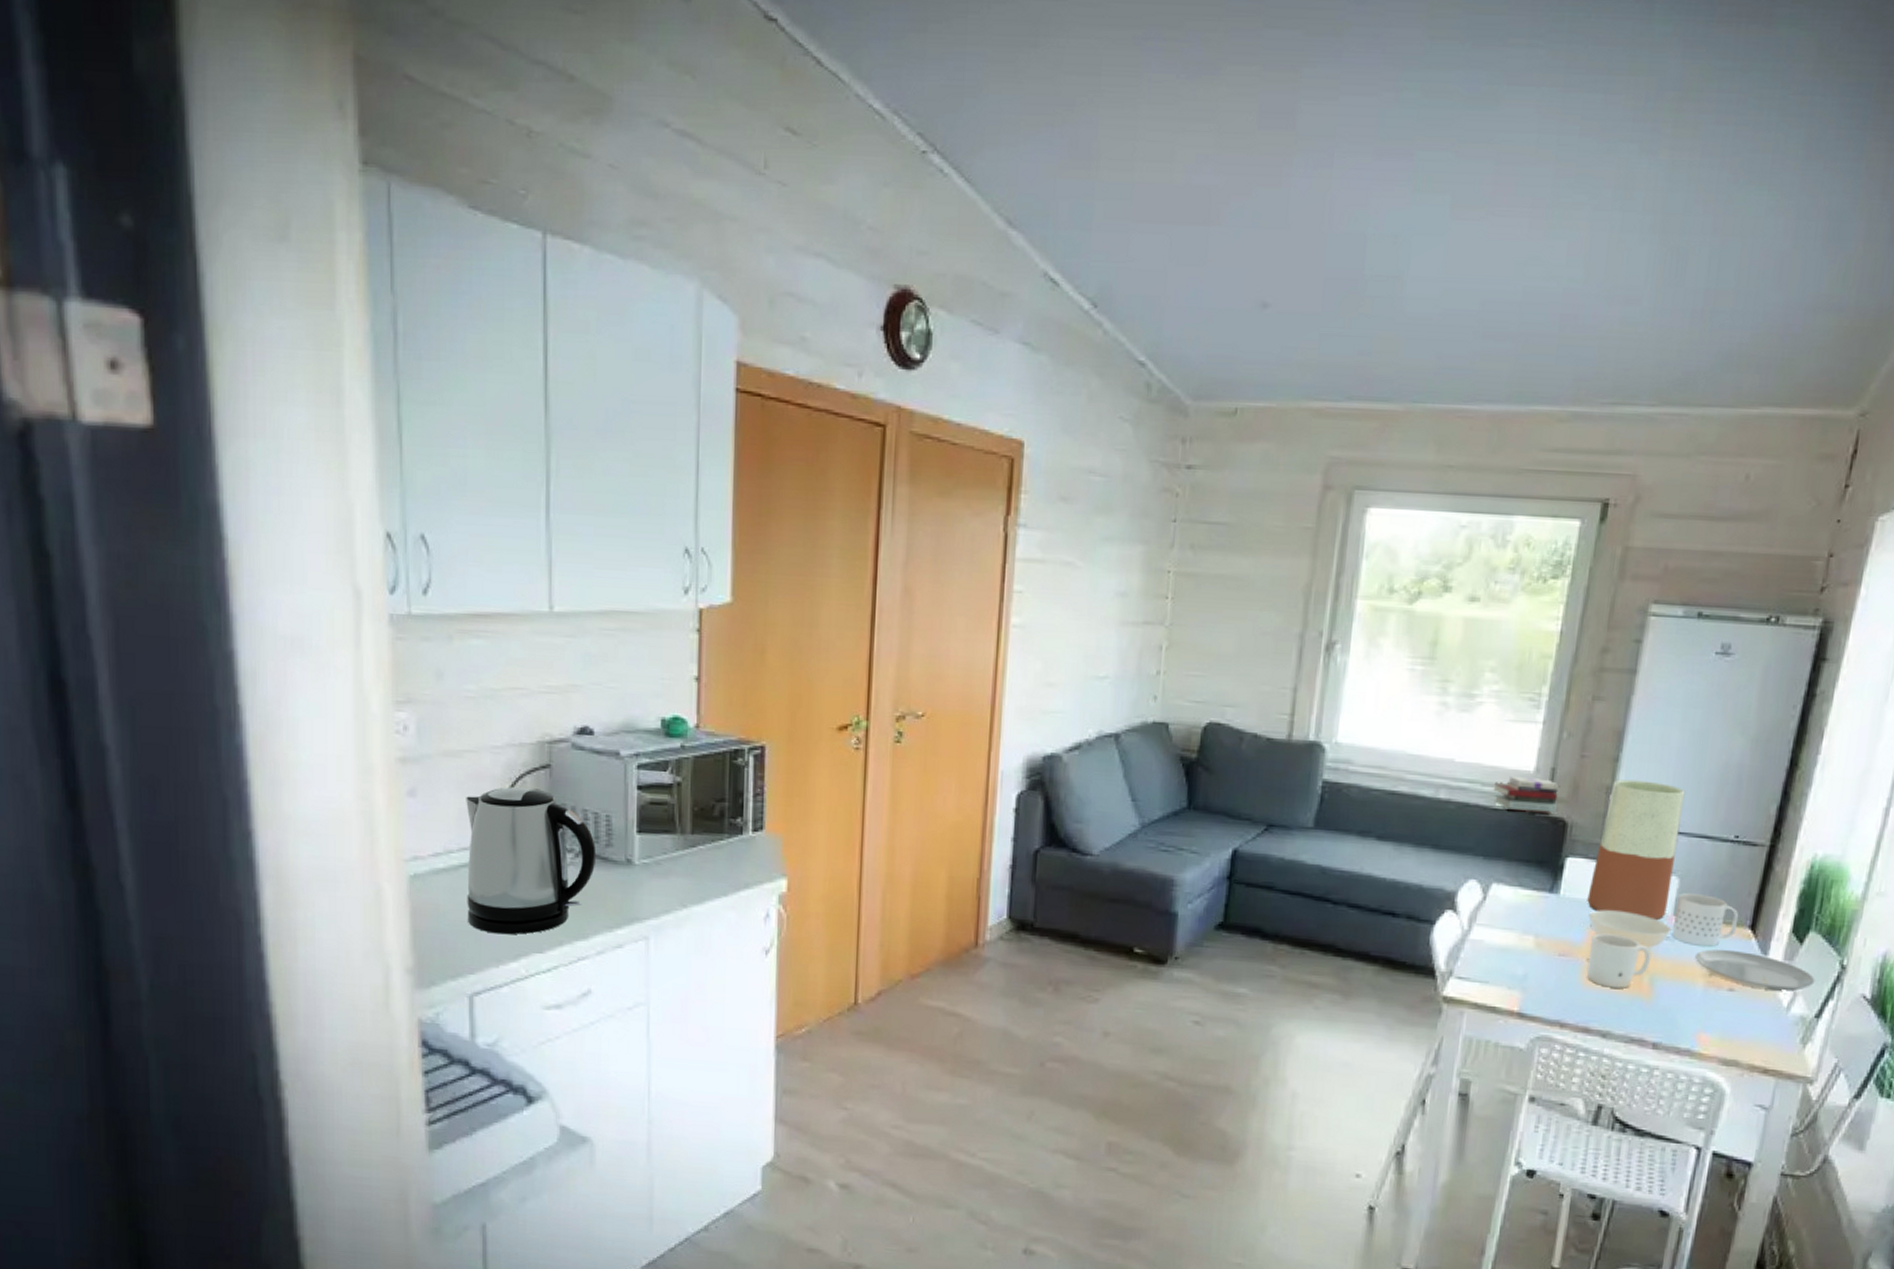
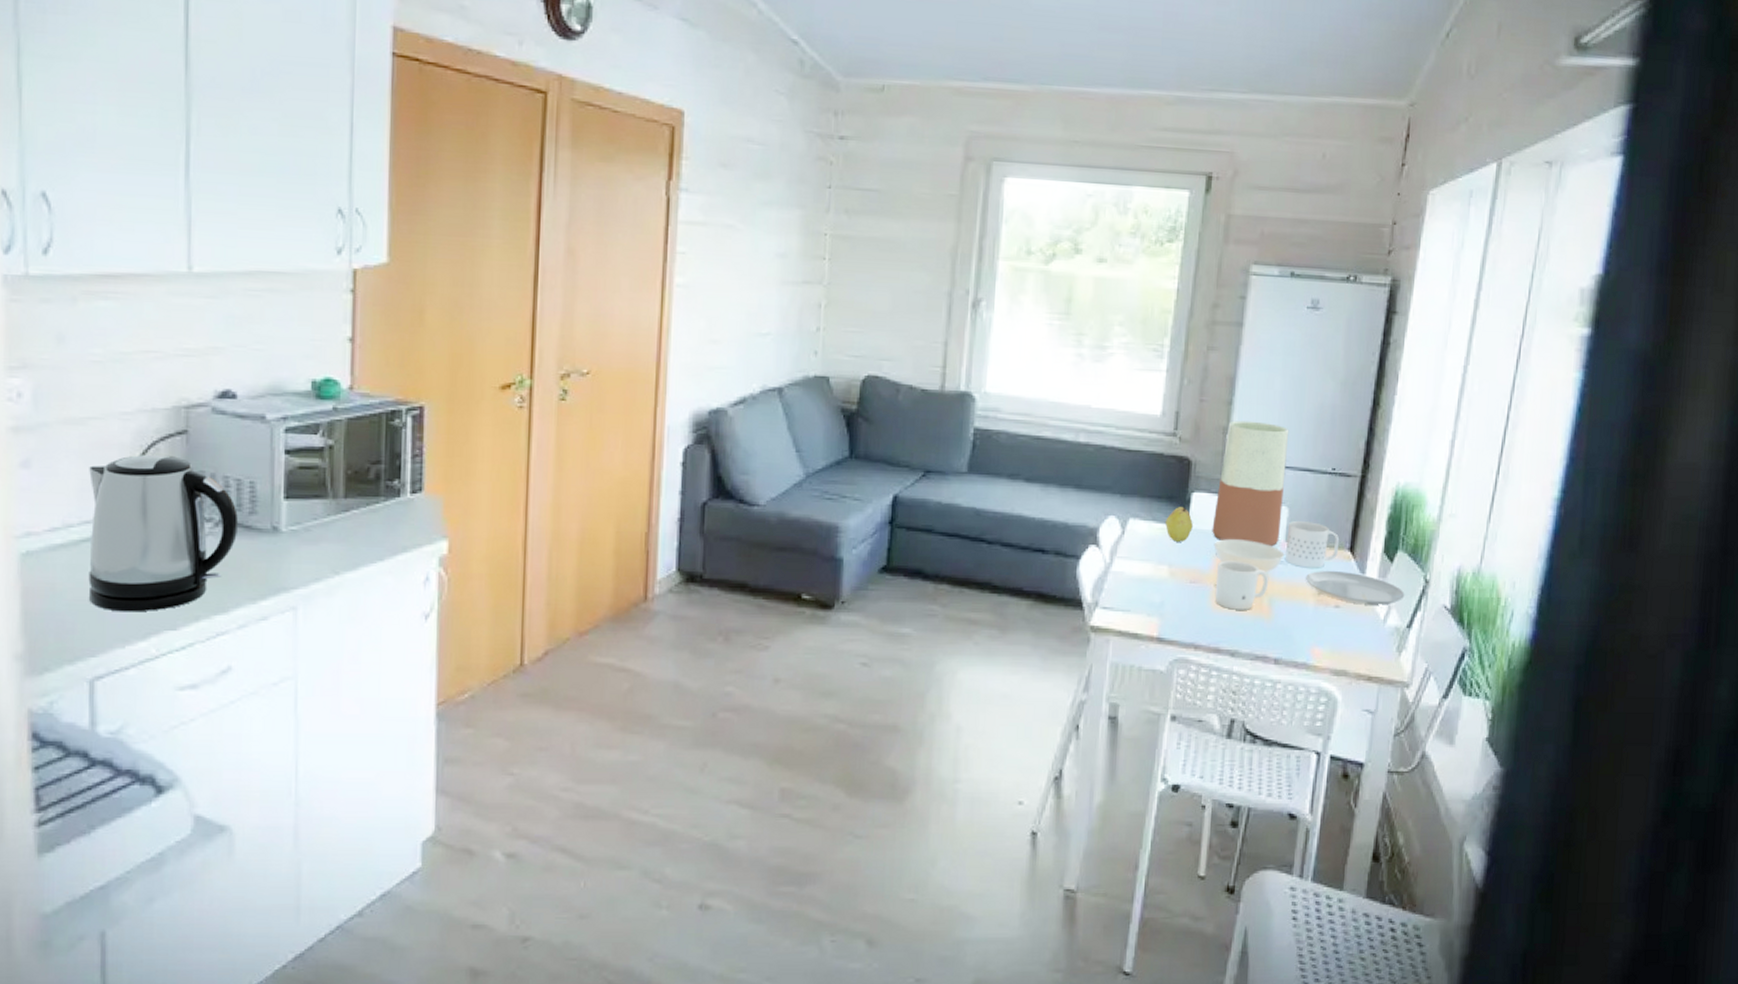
books: present [1493,775,1559,815] -> none [1126,419,1183,454]
fruit: none [1533,873,1566,911] -> present [1165,507,1193,542]

